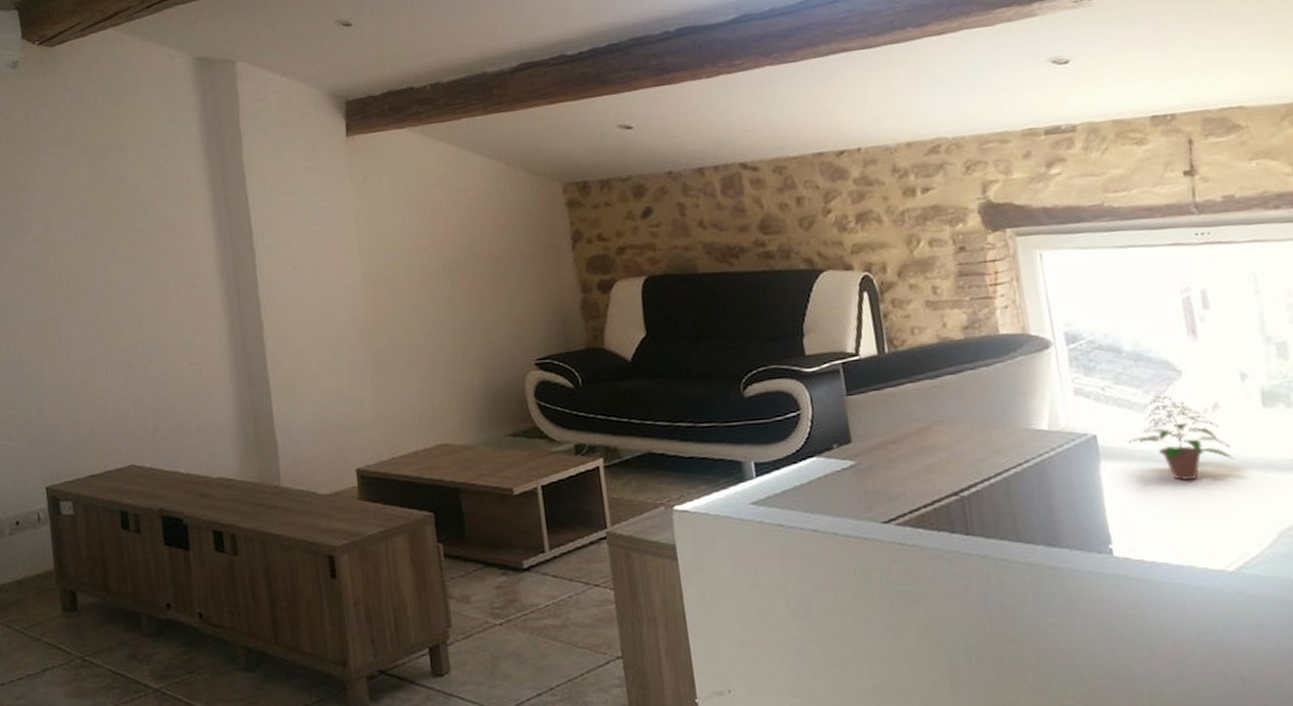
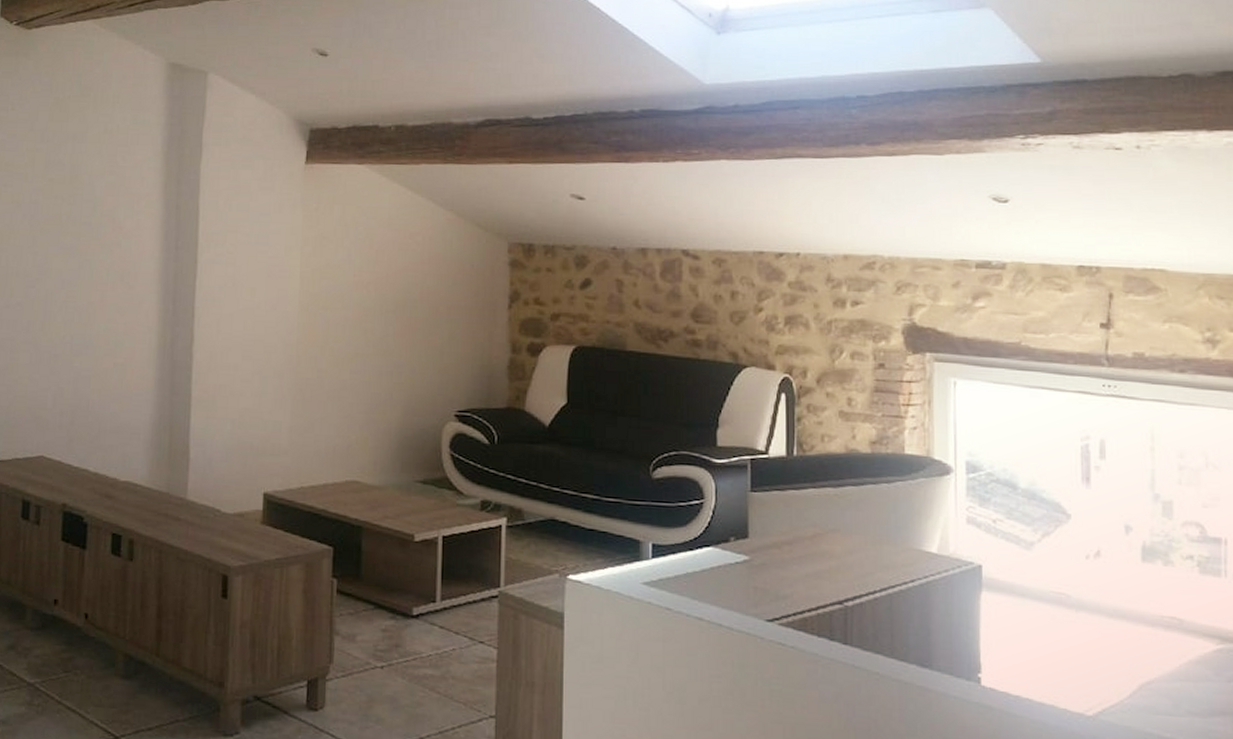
potted plant: present [1129,395,1236,481] -> none [1012,536,1110,622]

